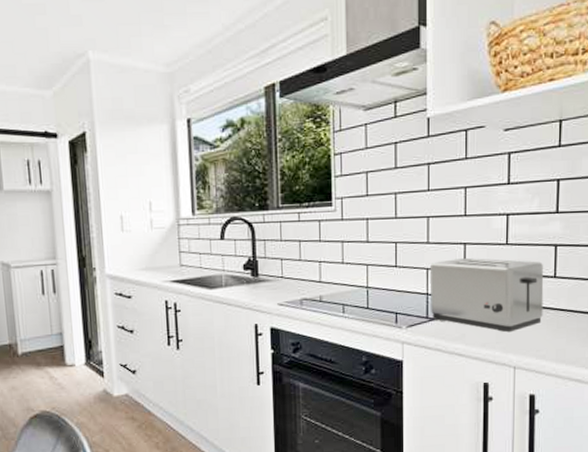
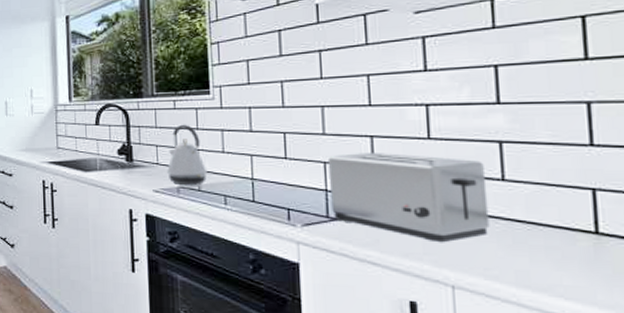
kettle: none [291,236,328,297] -> present [167,124,208,185]

